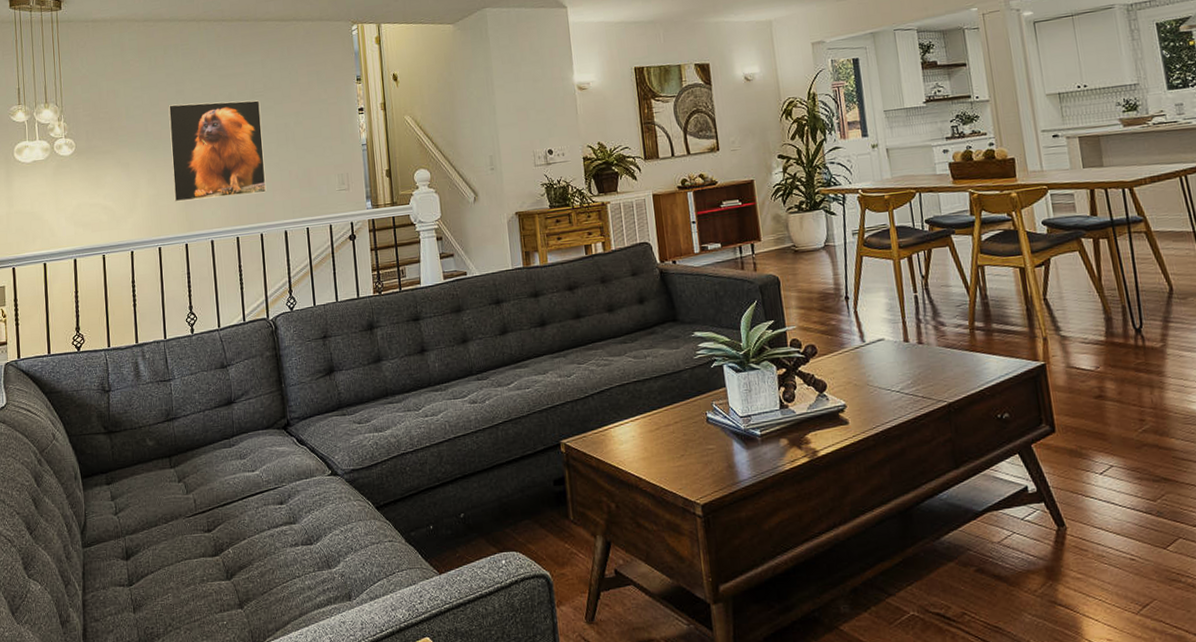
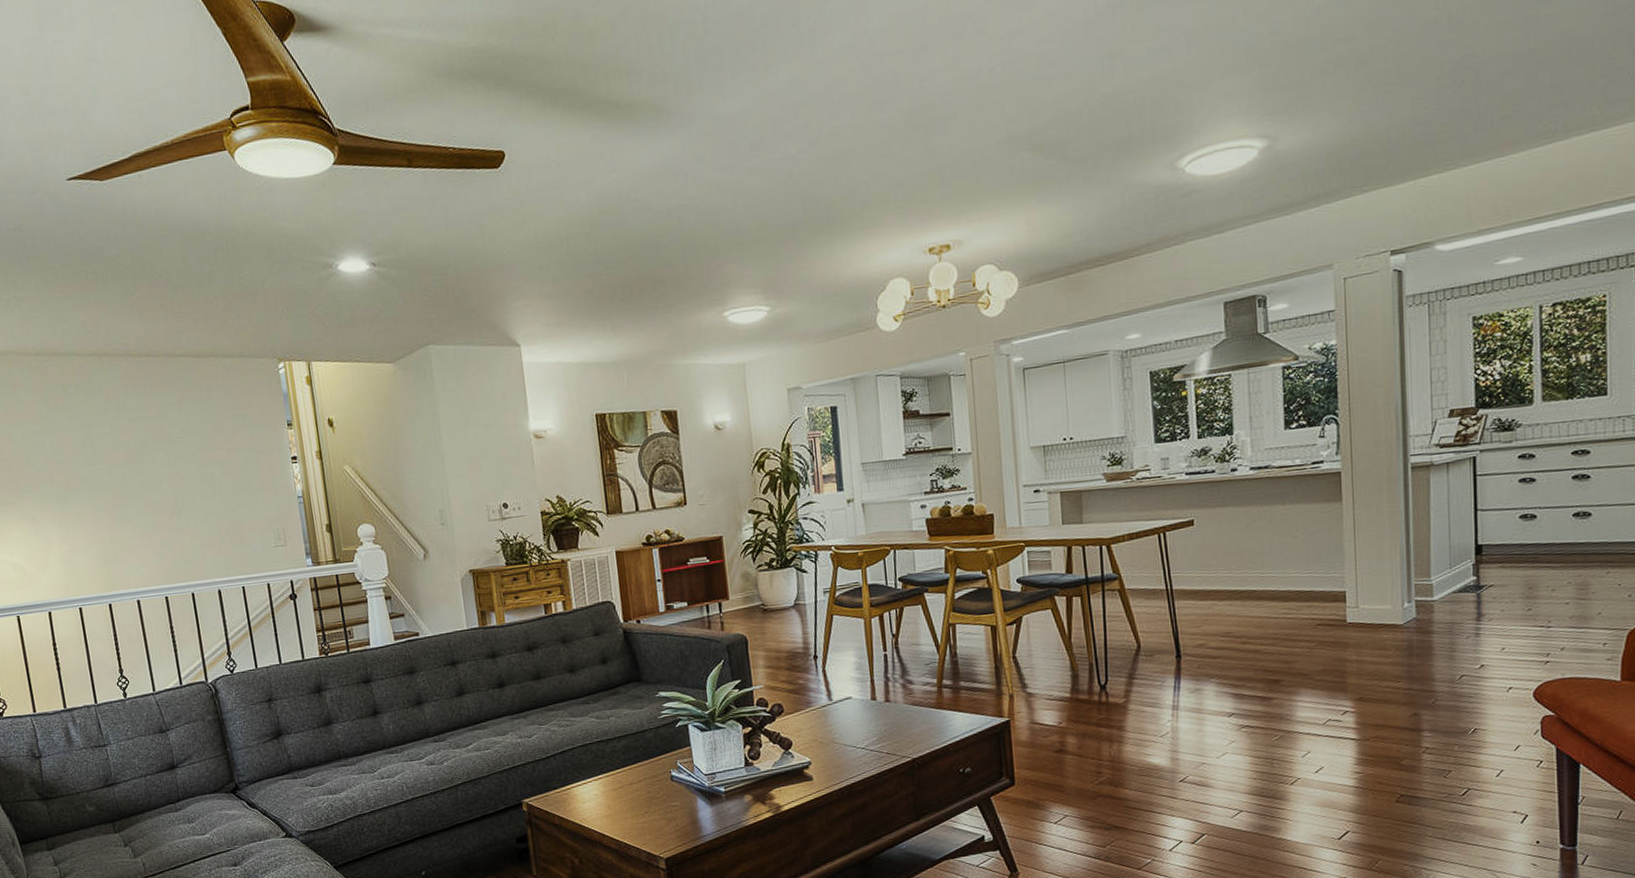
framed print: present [168,100,267,202] -> none [74,446,195,559]

